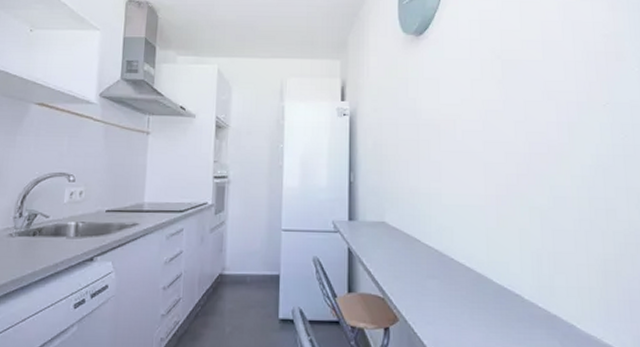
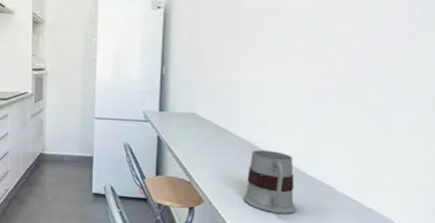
mug: none [437,258,489,327] -> present [243,150,297,214]

